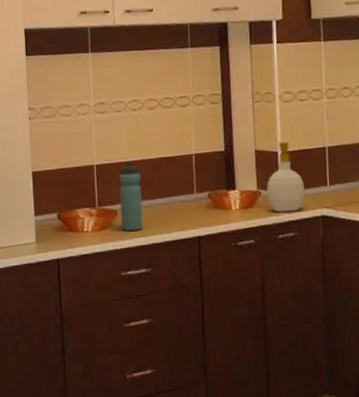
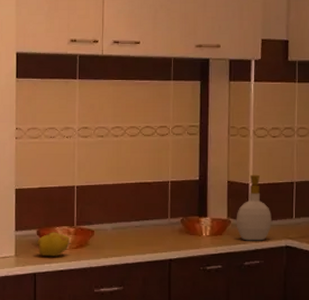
fruit: none [58,214,95,241] -> present [37,232,72,257]
water bottle: present [119,161,143,231] -> none [97,184,118,250]

